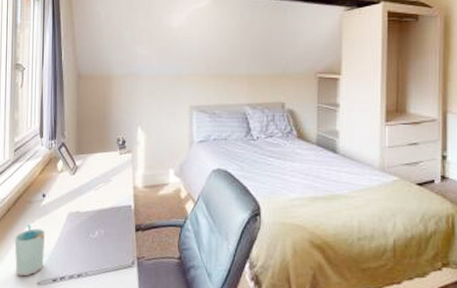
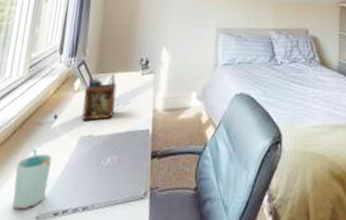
desk organizer: none [67,154,98,198] -> present [82,74,117,120]

